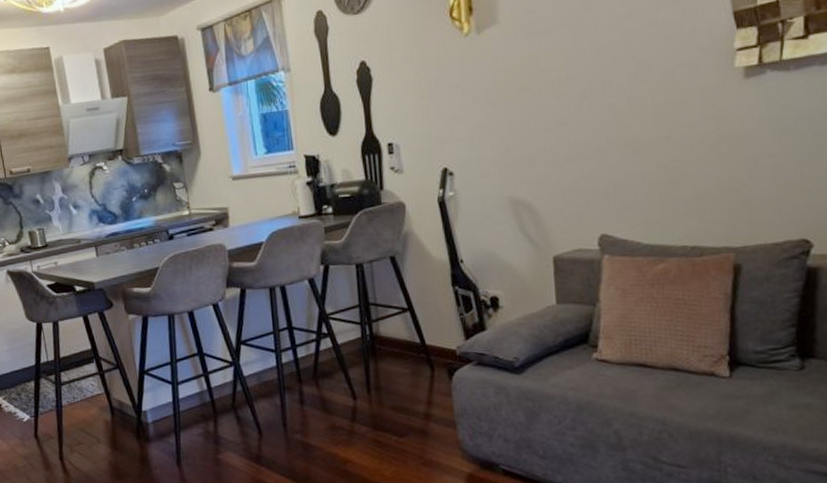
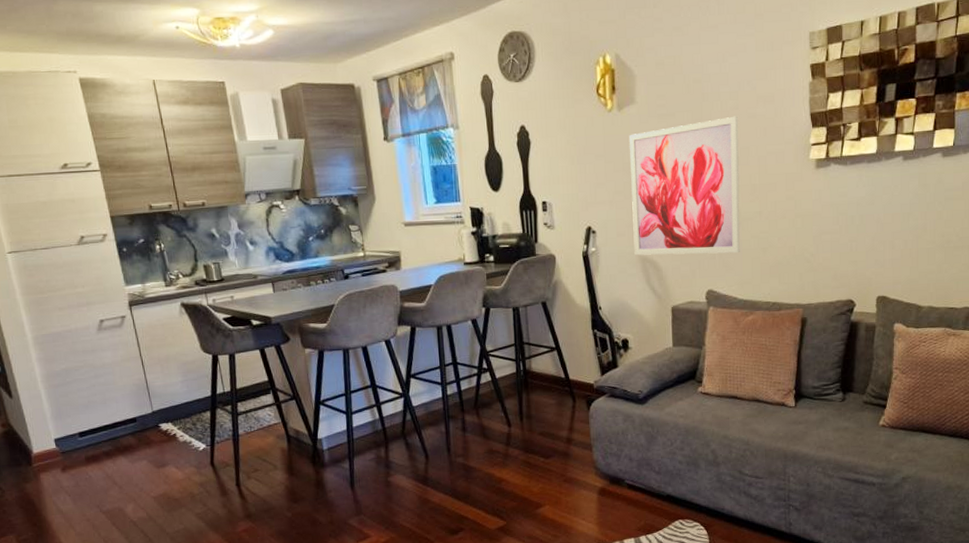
wall art: none [492,24,643,198] -> present [629,116,740,256]

